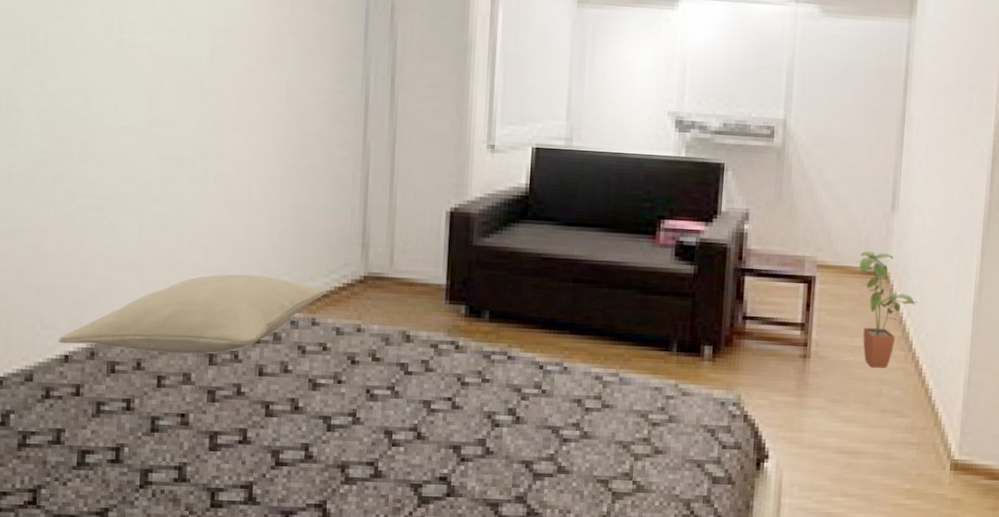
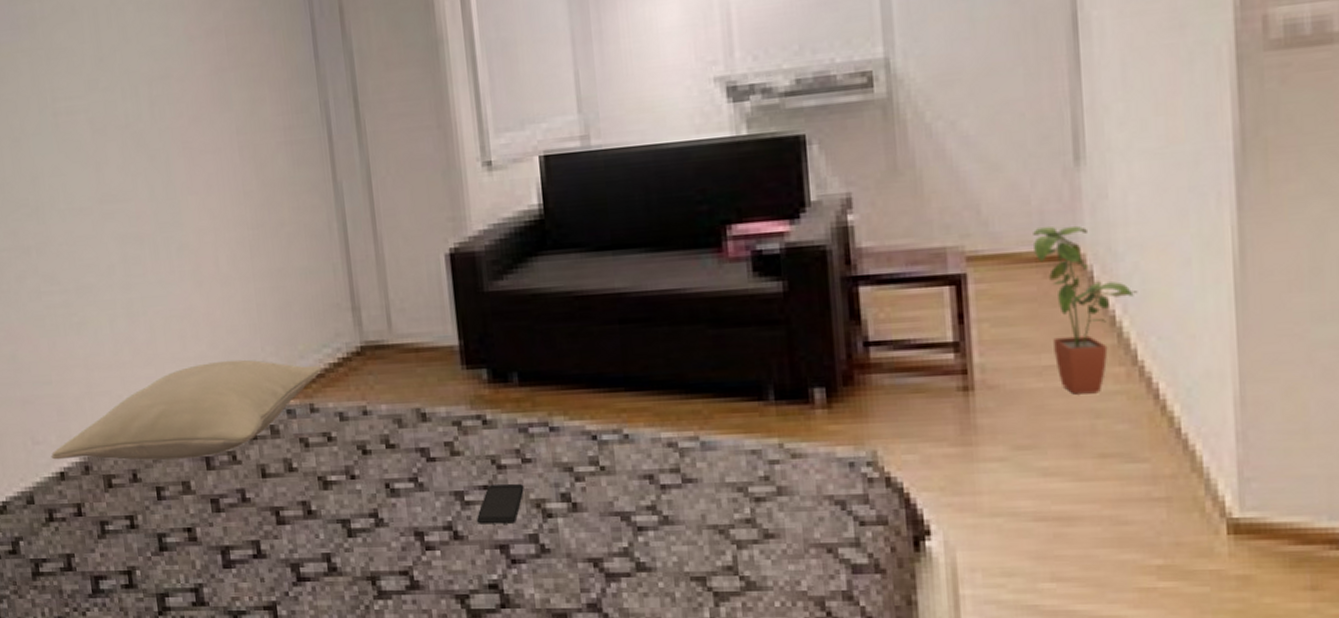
mobile phone: none [438,398,480,429] -> present [477,484,524,524]

